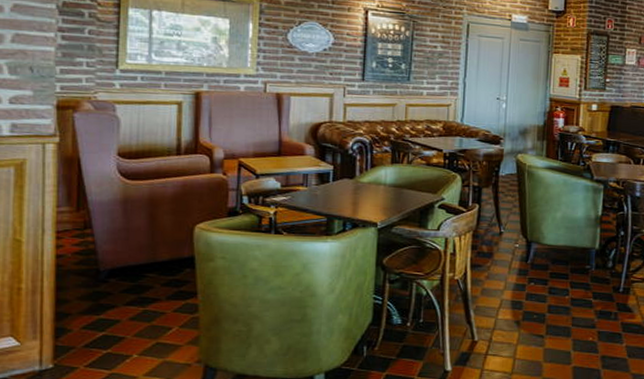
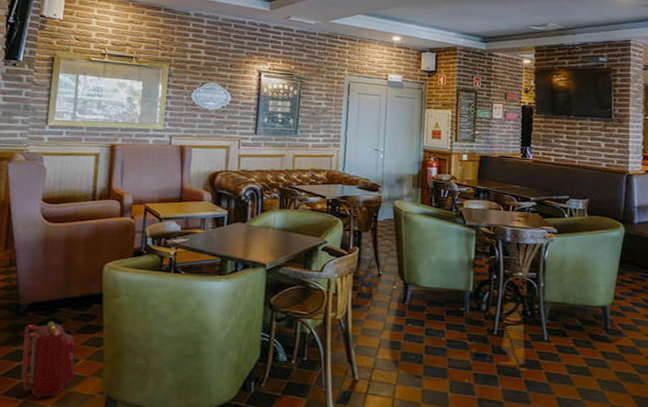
backpack: none [106,287,168,370] -> present [21,321,76,399]

